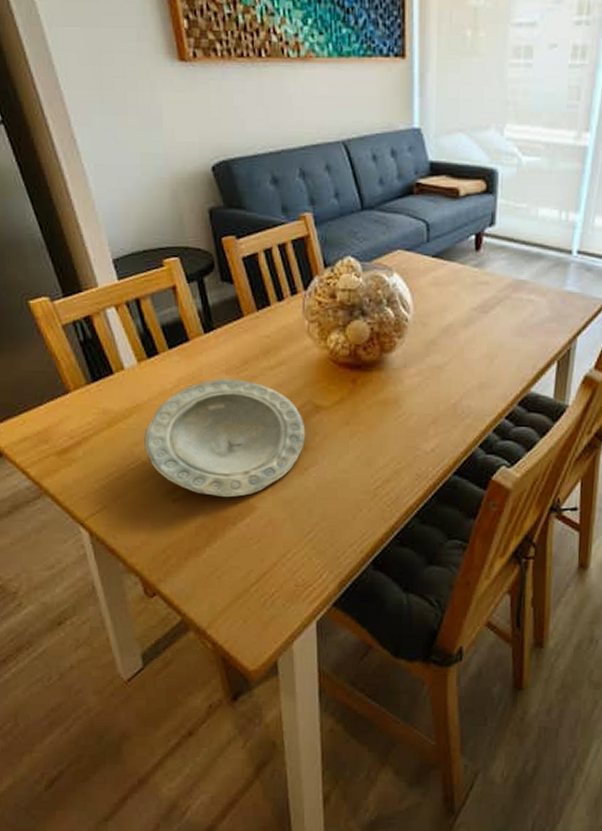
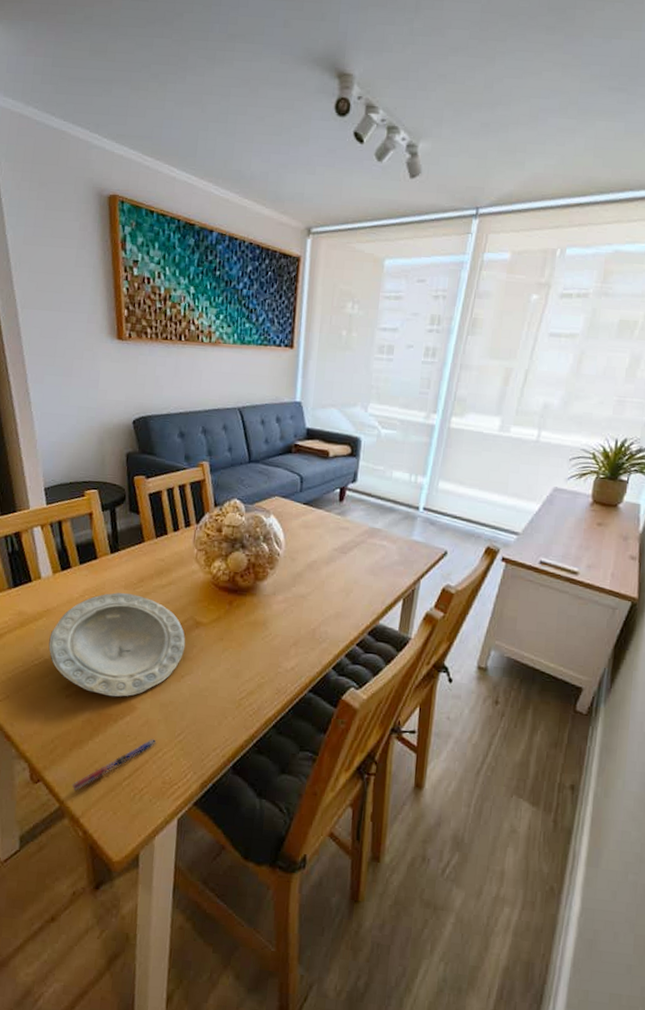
pen: none [192,540,284,601] -> present [71,739,157,791]

